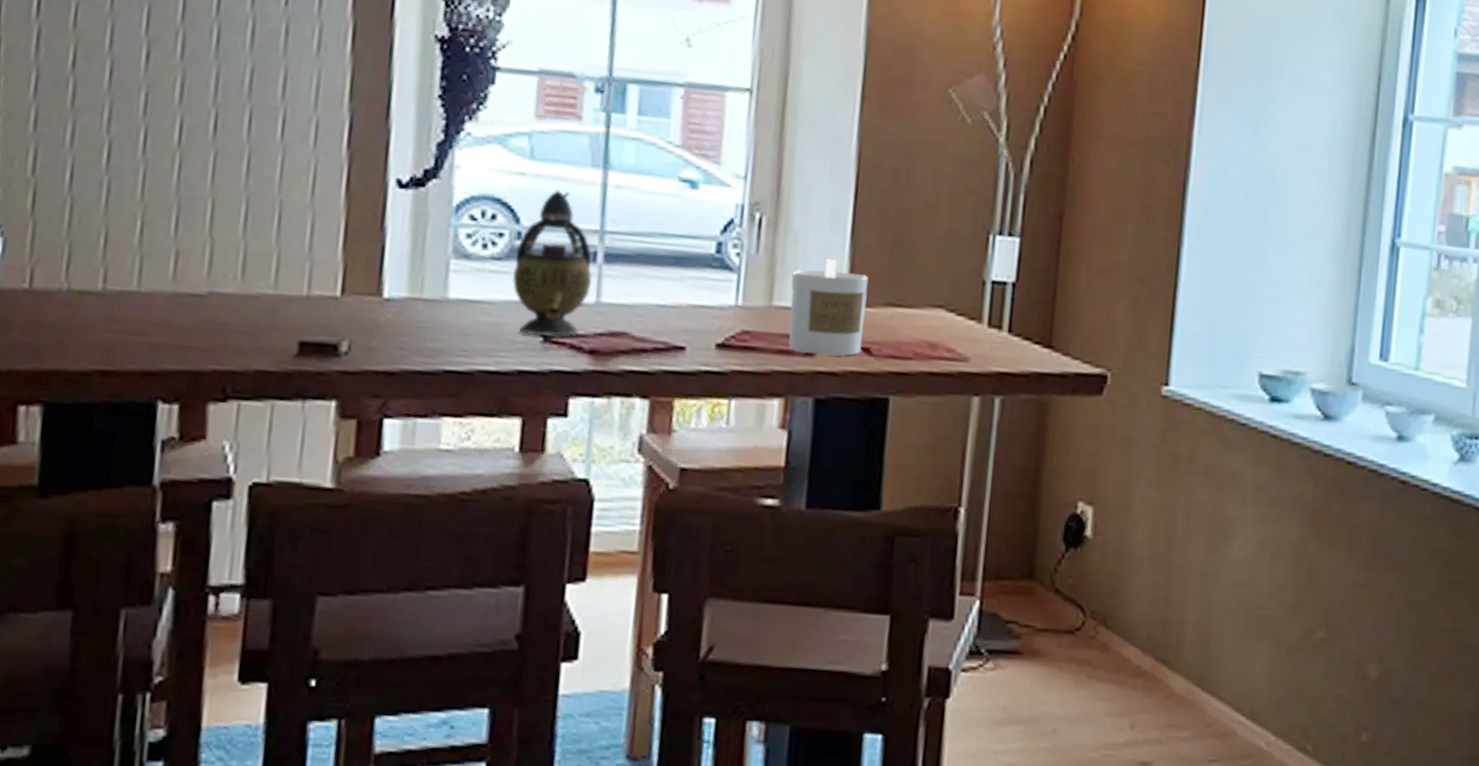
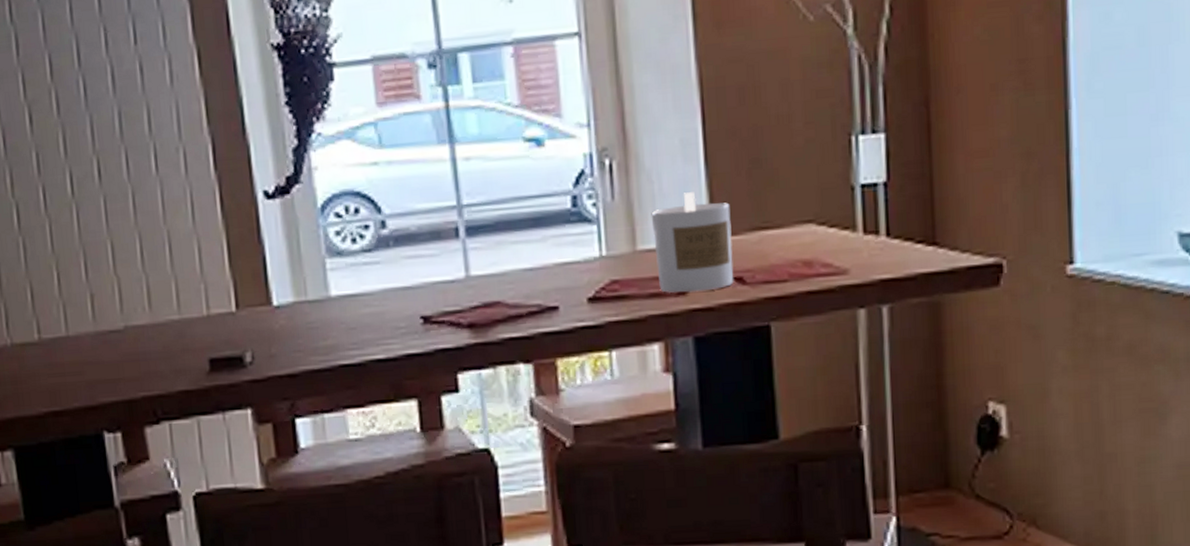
teapot: present [513,189,593,337] -> none [383,172,459,319]

